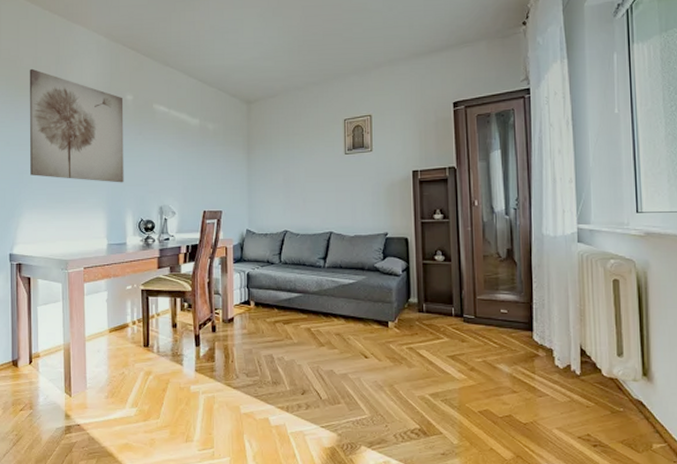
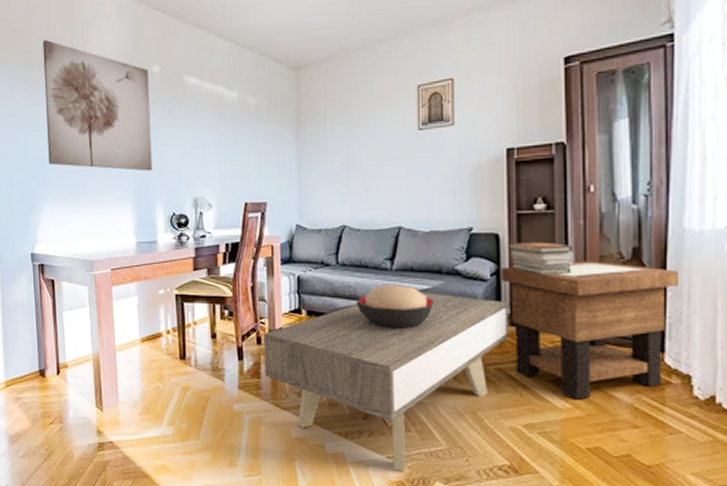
coffee table: none [218,286,417,438] -> present [263,292,509,471]
decorative bowl: none [296,279,359,317] -> present [356,284,435,330]
side table: none [410,259,540,371] -> present [502,261,678,400]
book stack: none [414,244,464,270] -> present [507,241,574,274]

